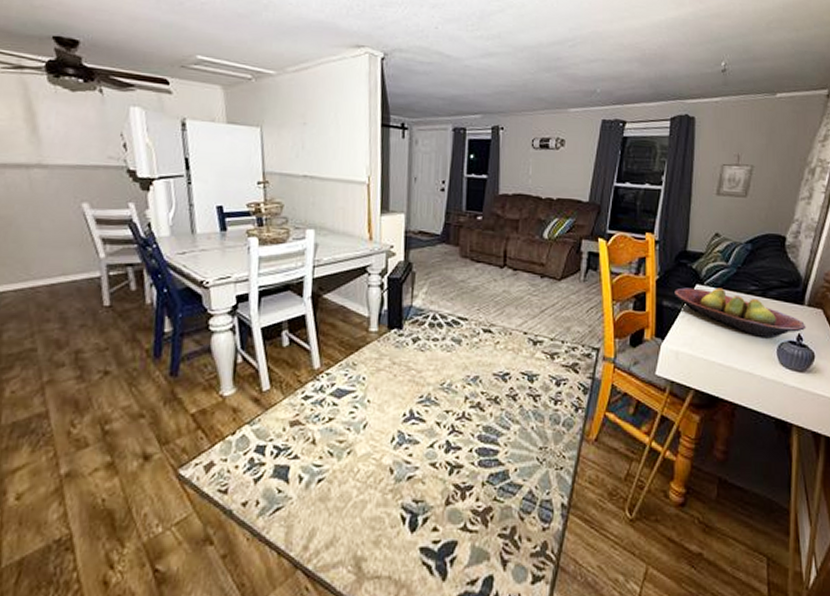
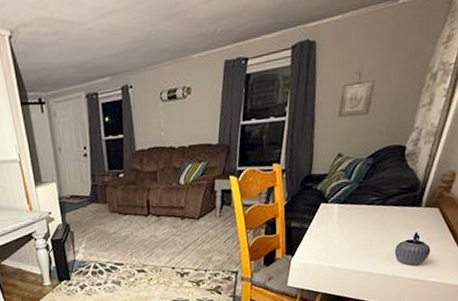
fruit bowl: present [674,287,806,338] -> none [301,203,423,241]

